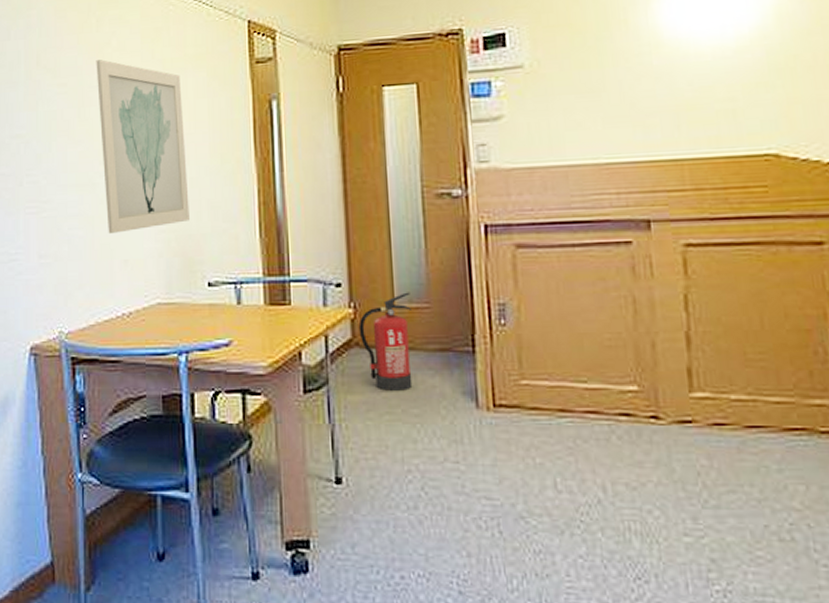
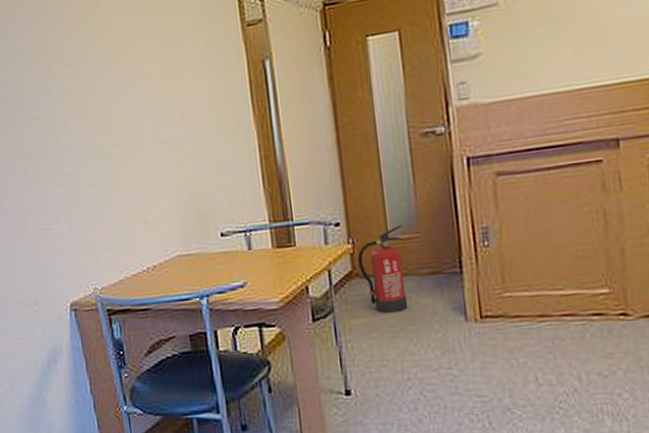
wall art: present [96,60,189,235] -> none [99,37,199,199]

